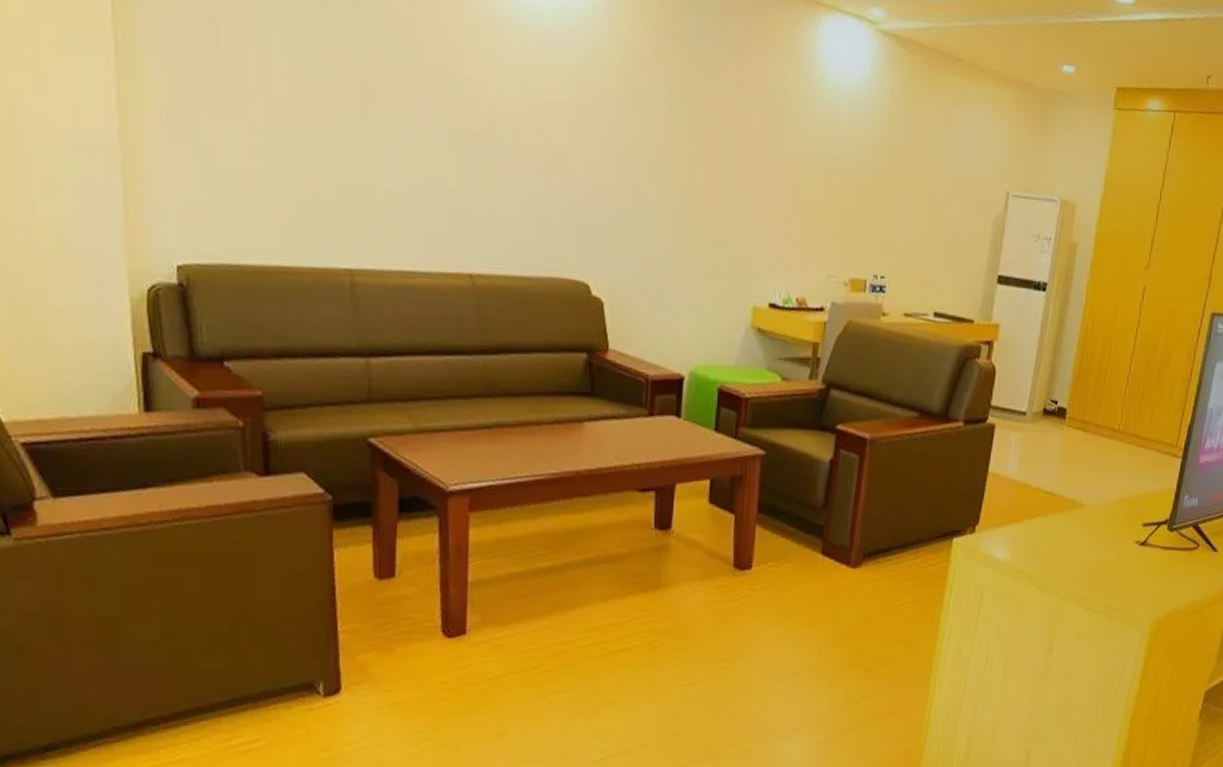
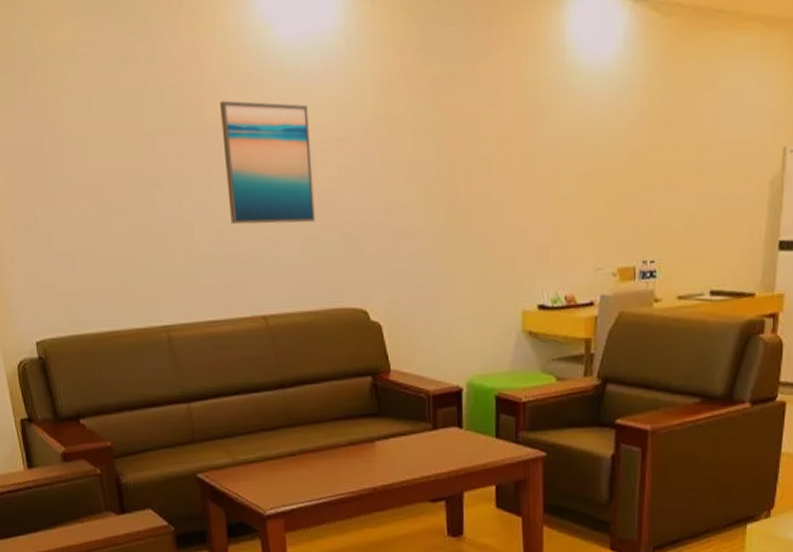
wall art: none [443,41,545,185] -> present [220,100,315,225]

